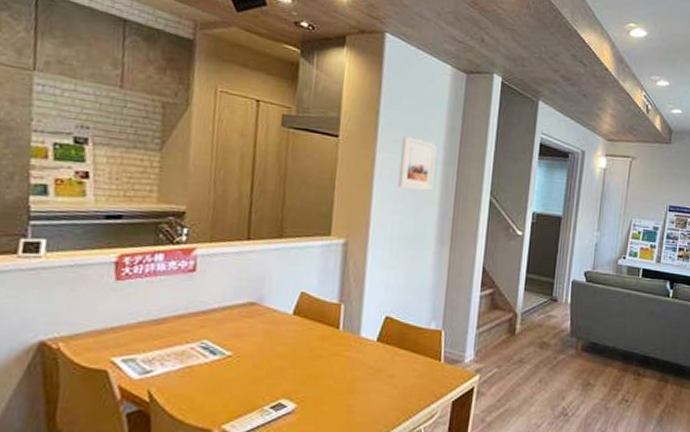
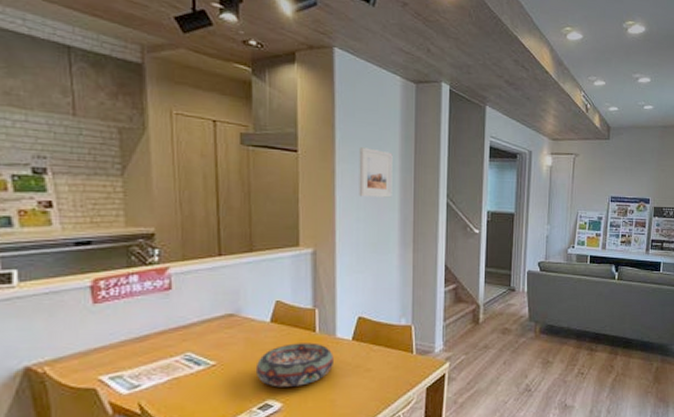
decorative bowl: none [272,339,356,387] -> present [255,342,333,387]

